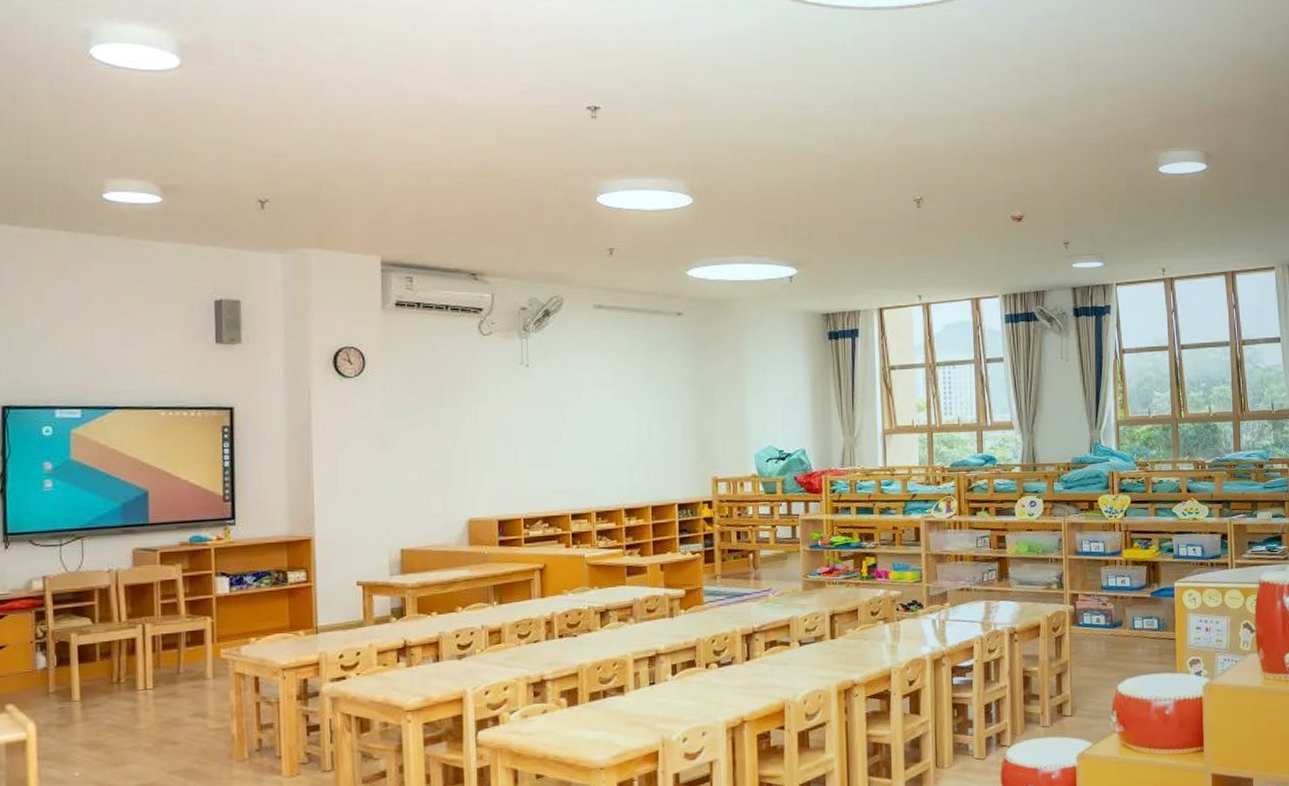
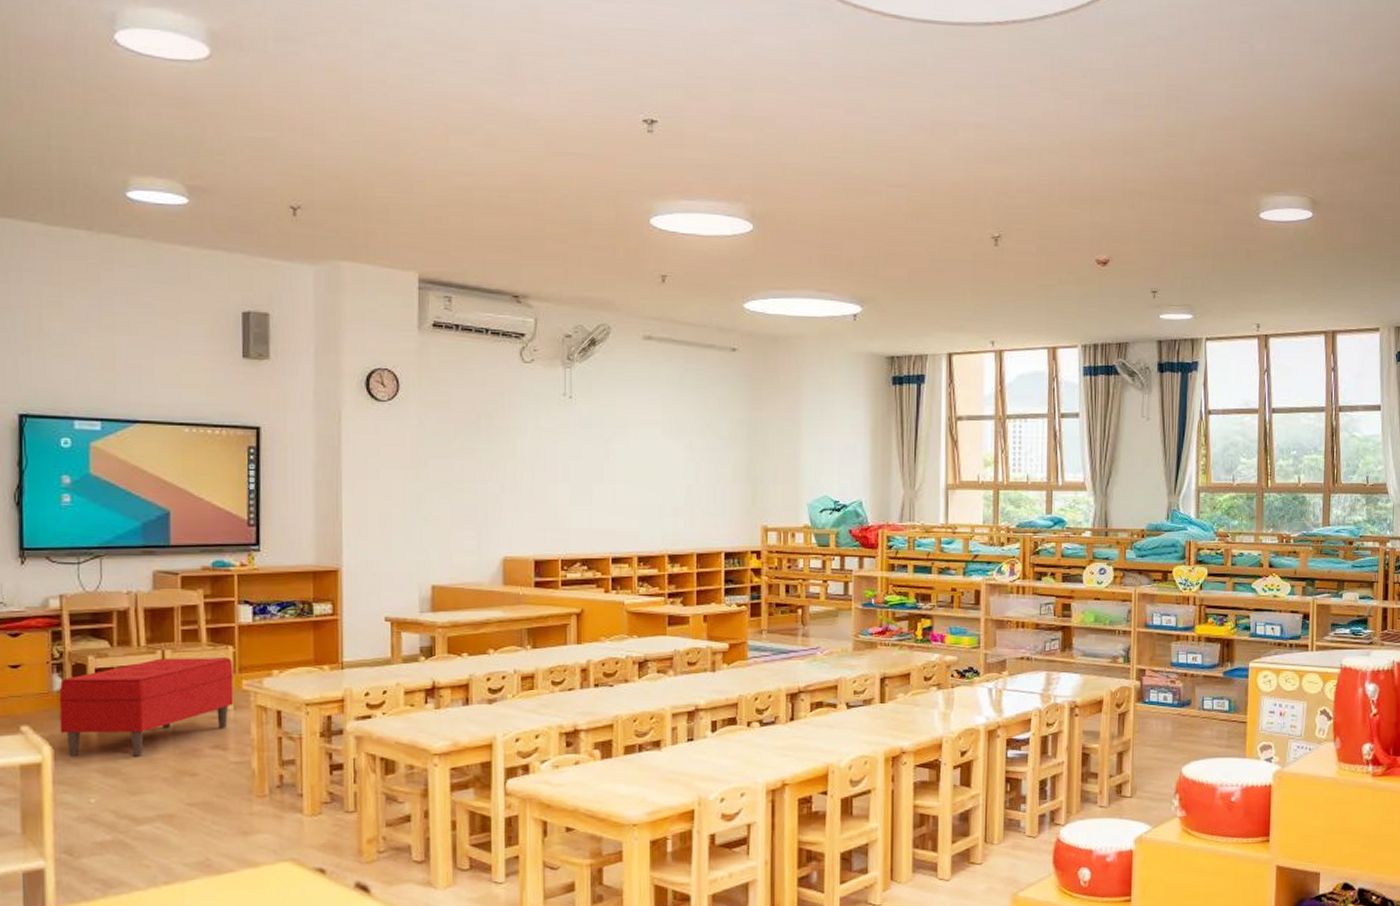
bench: none [43,628,213,733] -> present [59,658,234,757]

